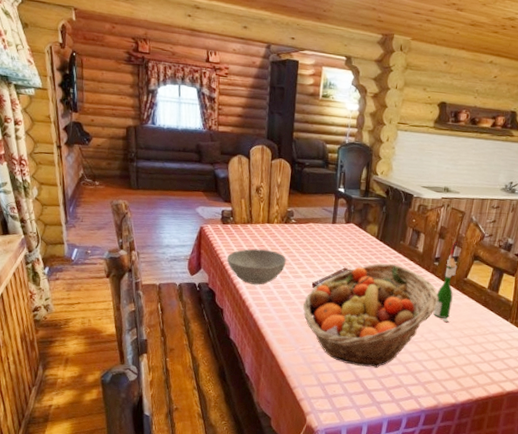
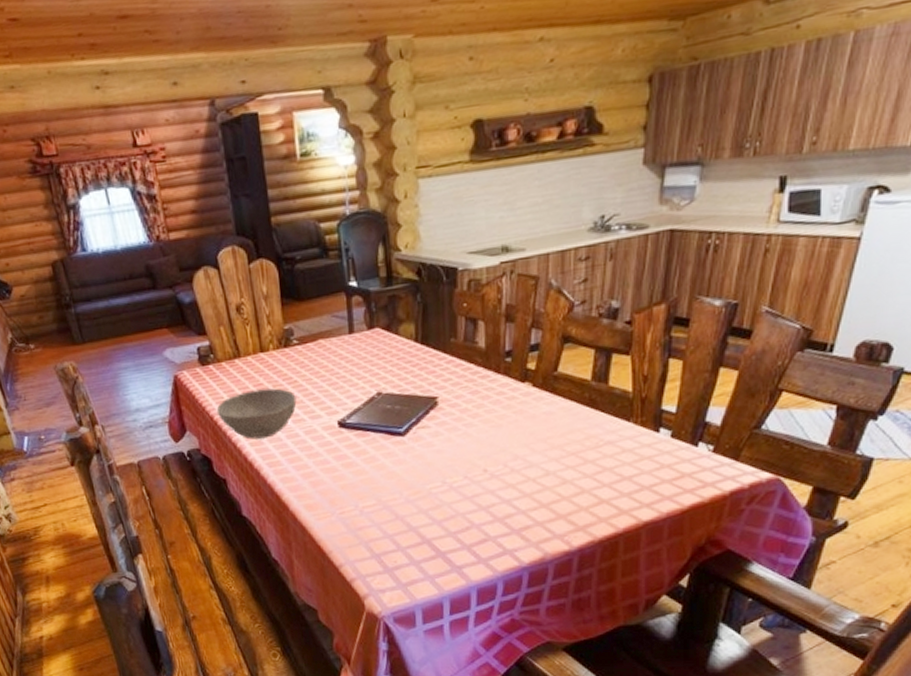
fruit basket: present [303,263,439,368] -> none [331,372,520,523]
wine bottle: present [433,241,459,322] -> none [516,321,542,440]

